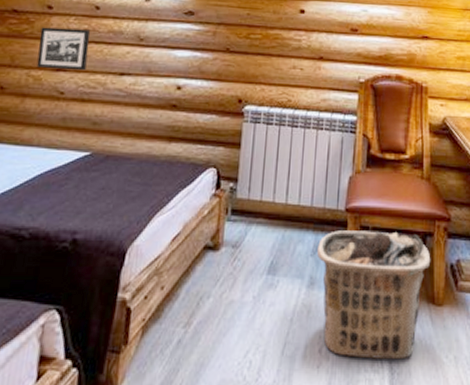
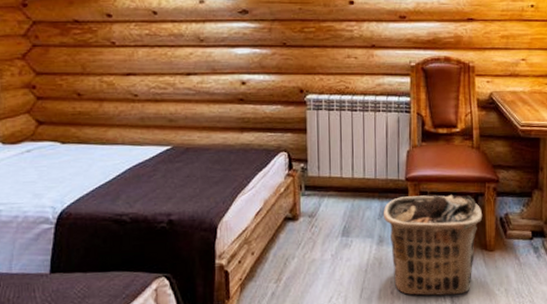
picture frame: present [36,27,91,71] -> none [104,35,154,74]

